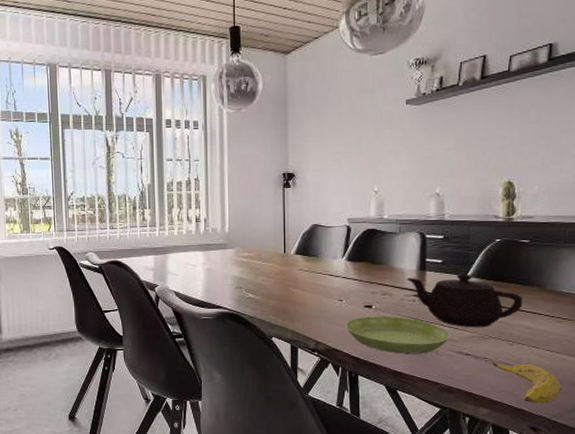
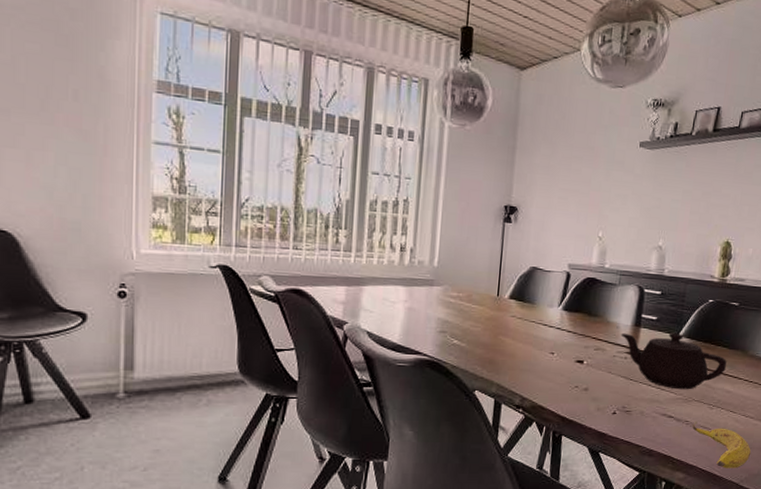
saucer: present [345,316,450,354] -> none [554,372,656,414]

